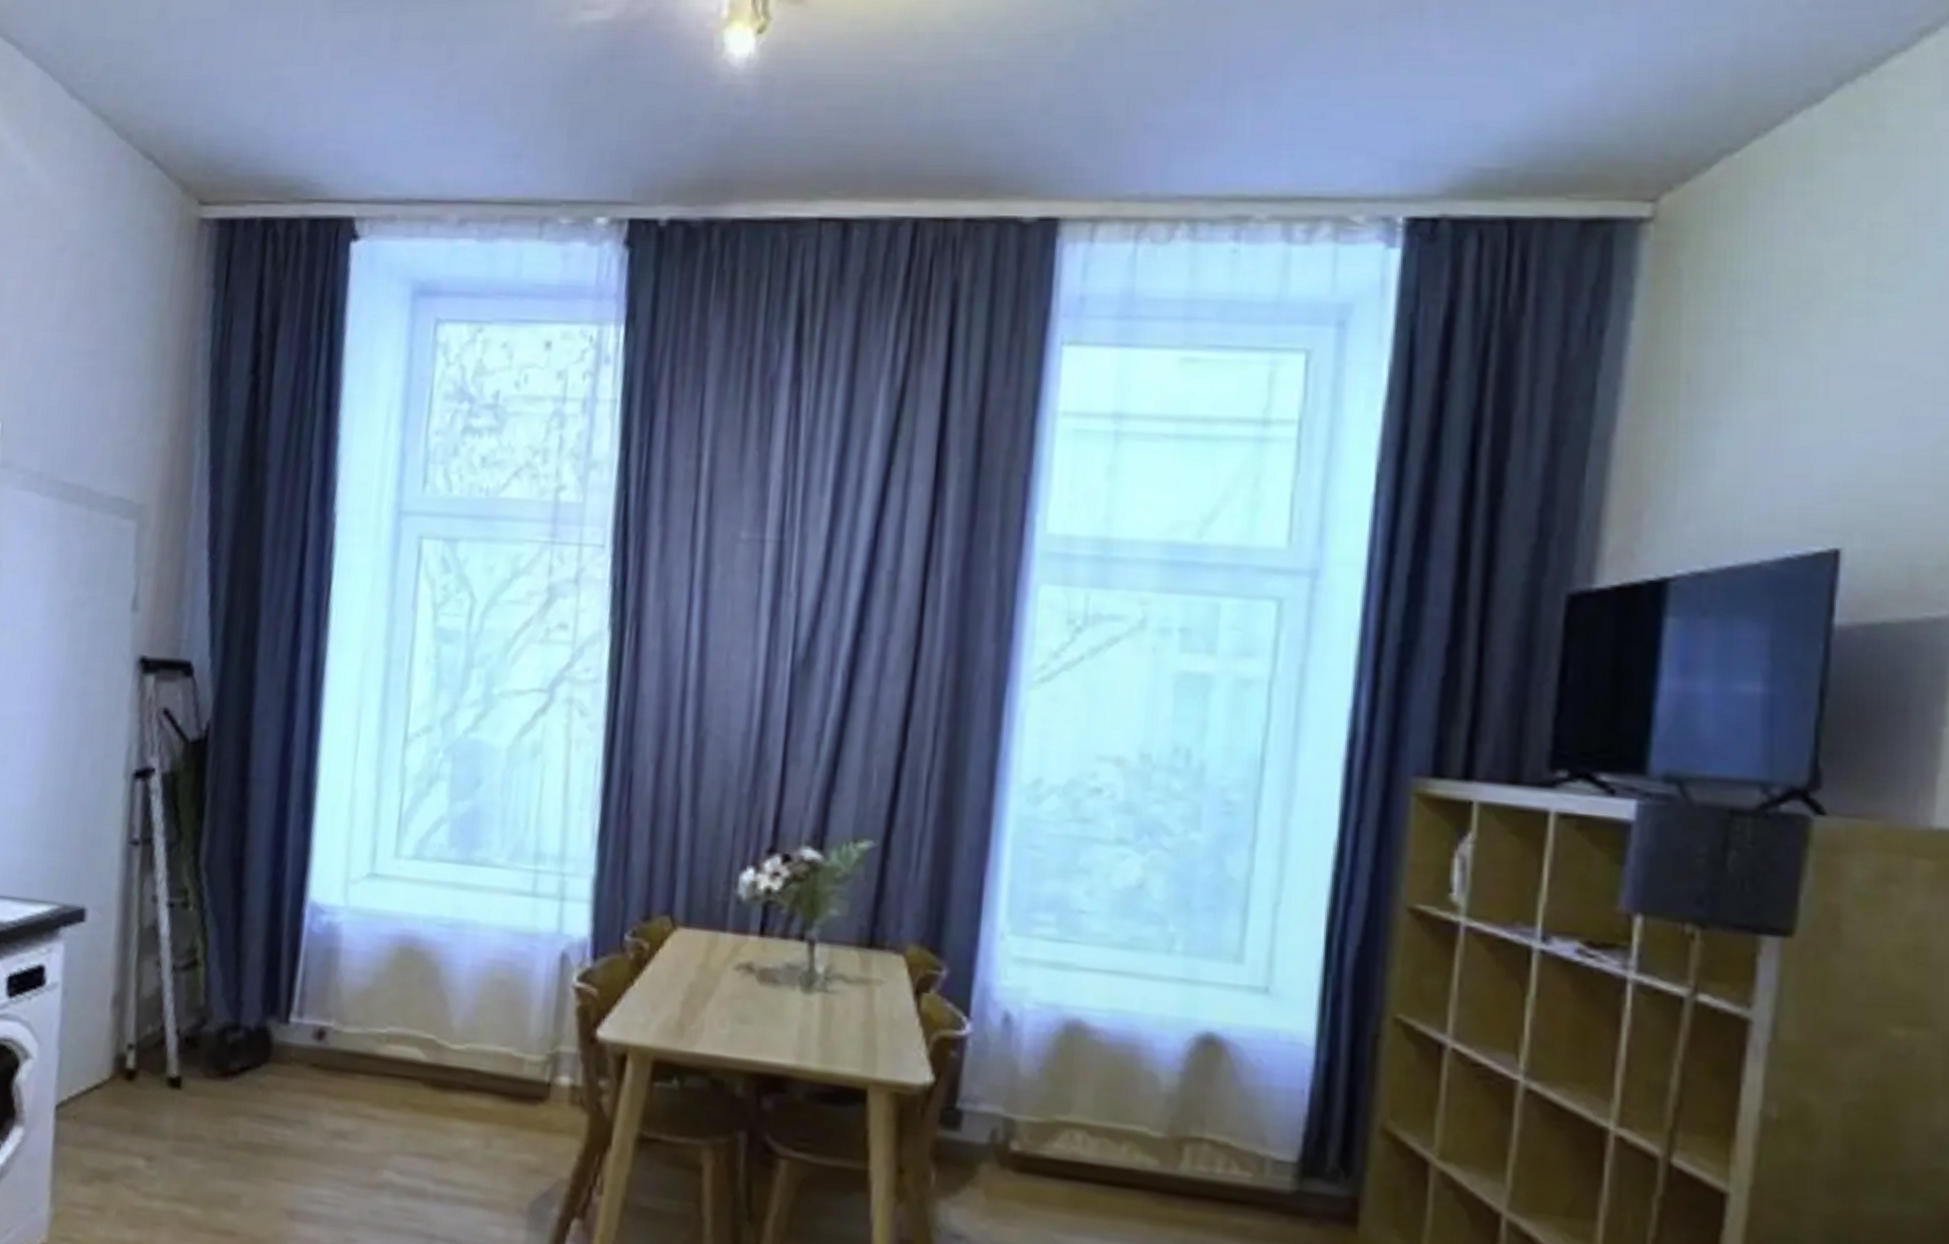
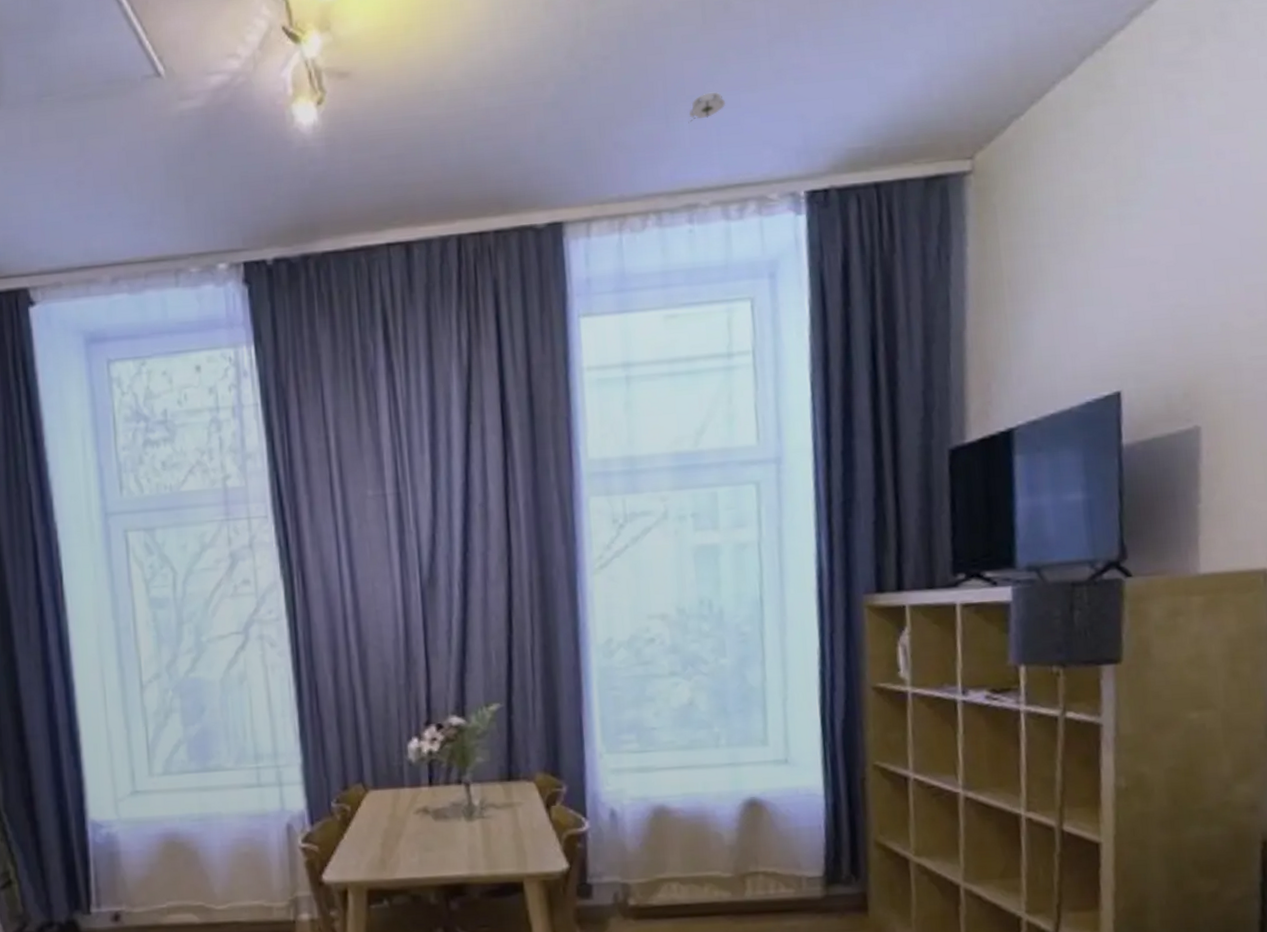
smoke detector: none [1252,73,1309,111] -> present [688,92,726,124]

